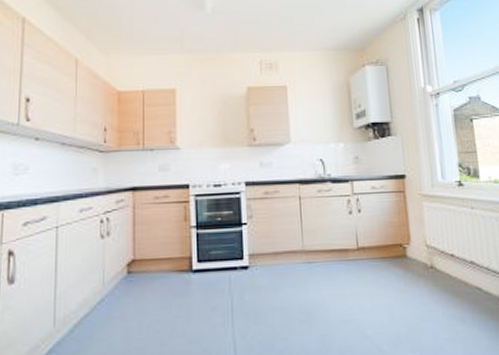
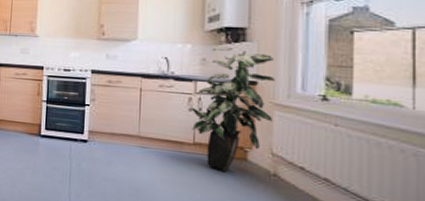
indoor plant: none [351,142,423,274] -> present [191,46,275,173]

